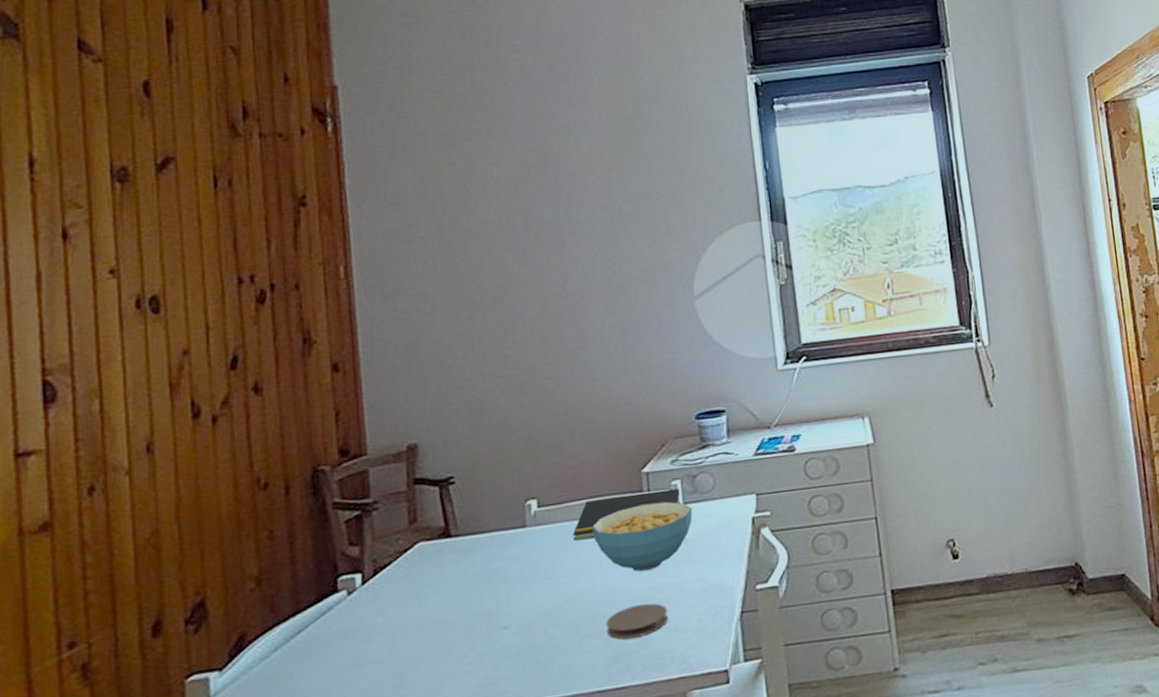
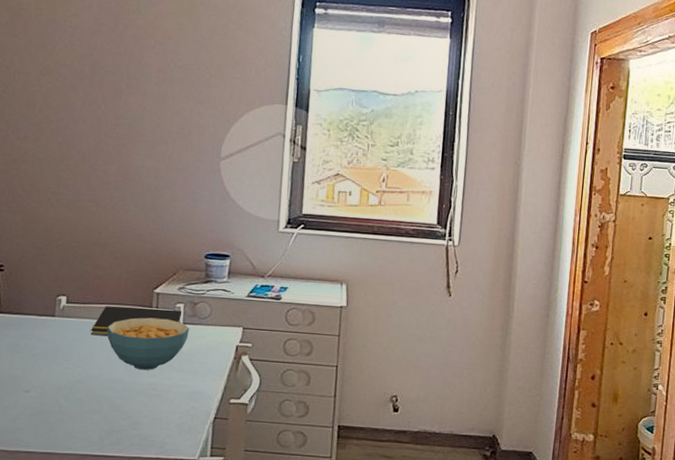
coaster: present [606,603,668,640] -> none [105,395,156,420]

